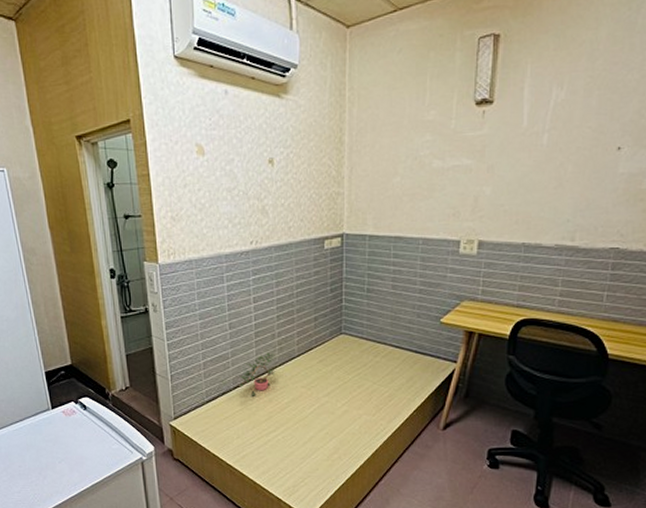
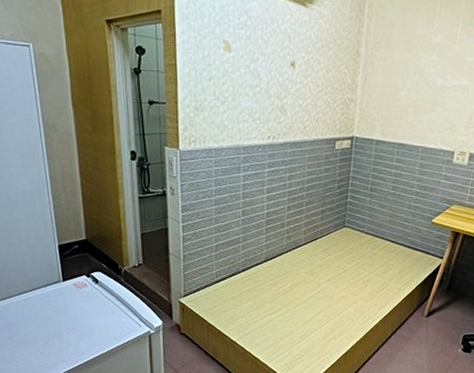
potted plant: present [239,352,276,396] -> none [248,239,282,279]

